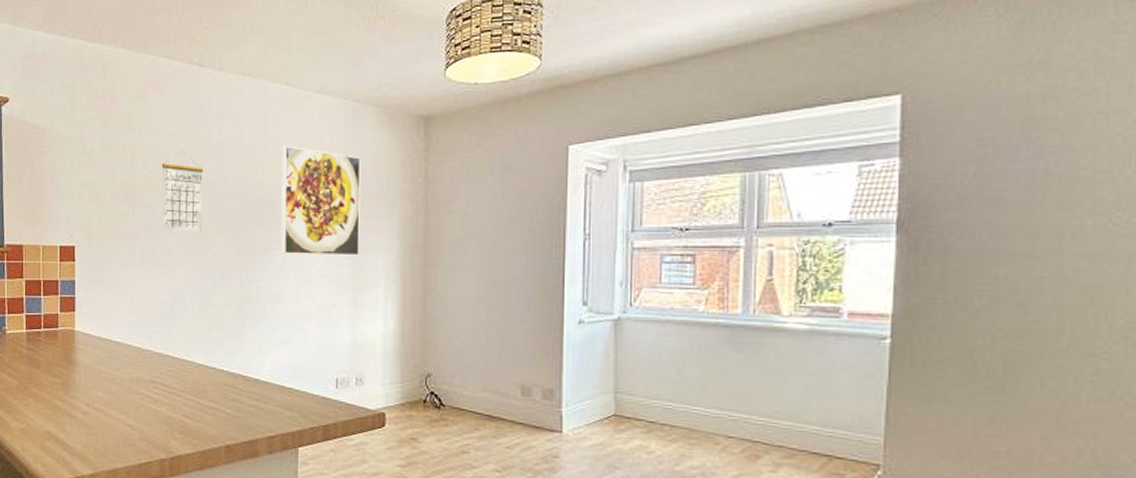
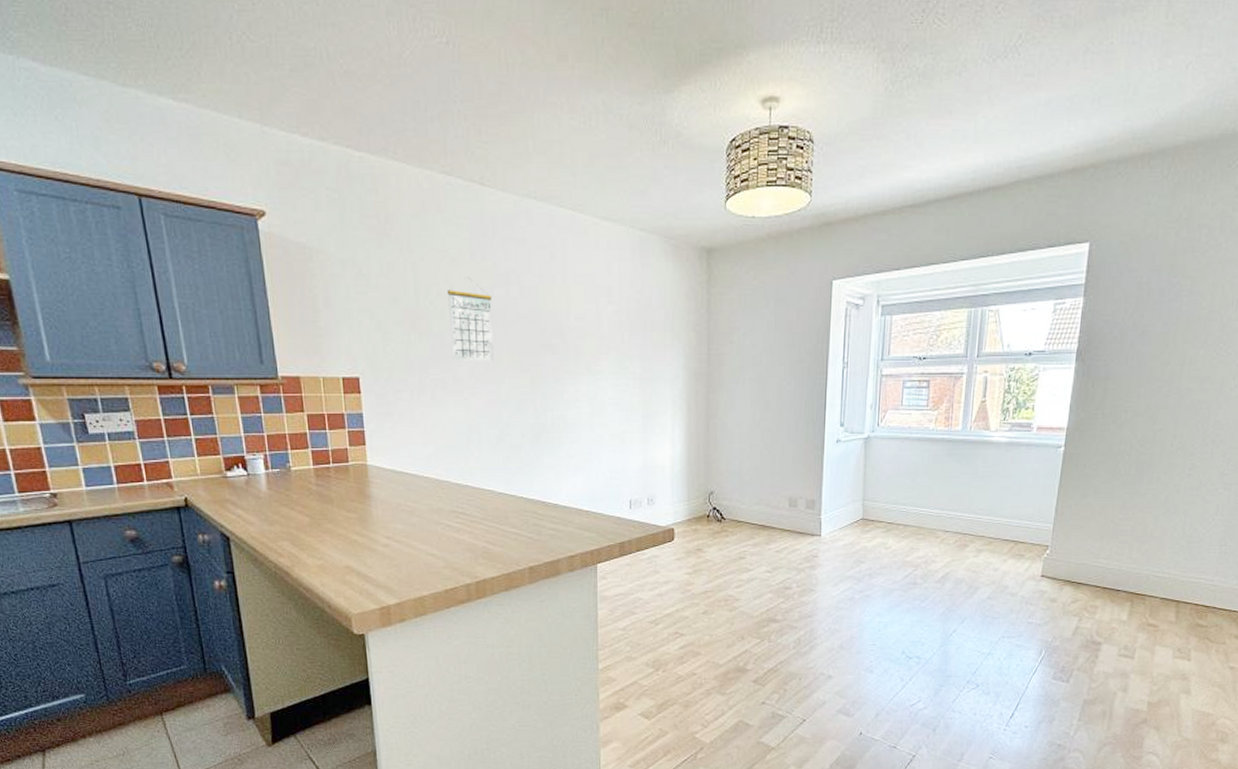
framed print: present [281,145,361,256] -> none [571,274,648,385]

